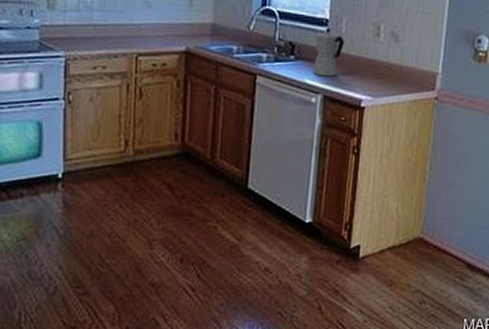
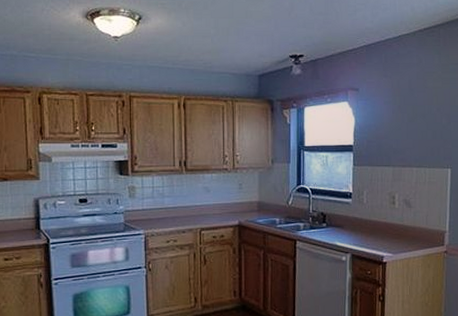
moka pot: present [313,28,345,77] -> none [341,200,367,239]

